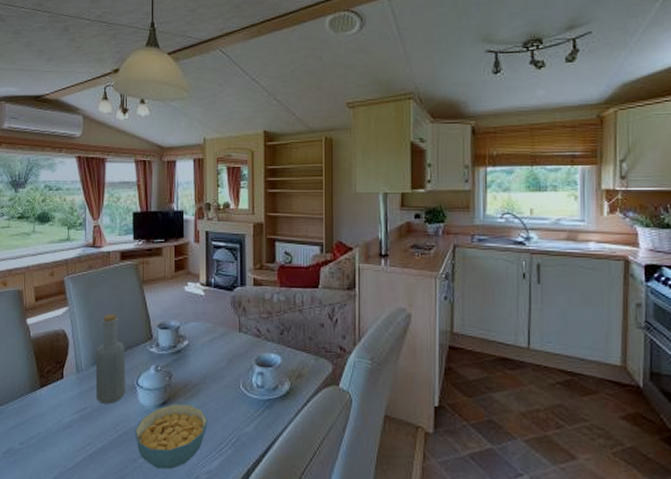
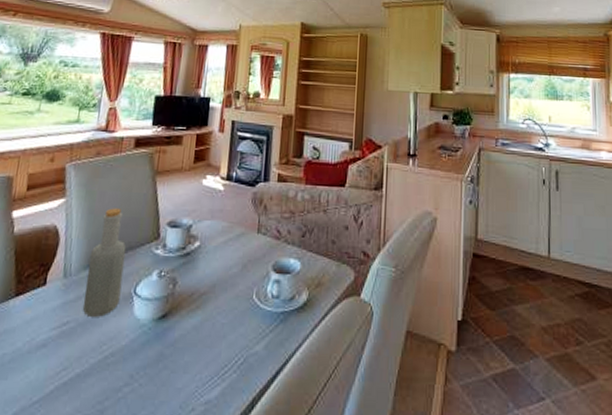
cereal bowl: present [134,404,208,470] -> none [124,317,213,401]

